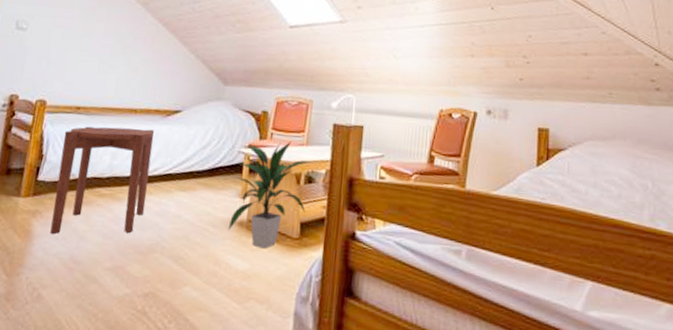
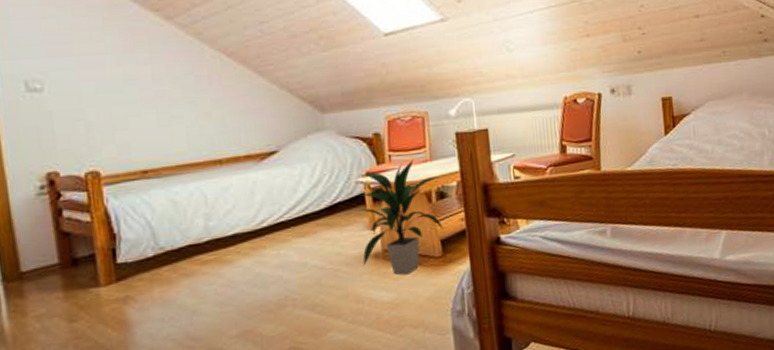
side table: present [50,126,155,234] -> none [135,178,262,317]

